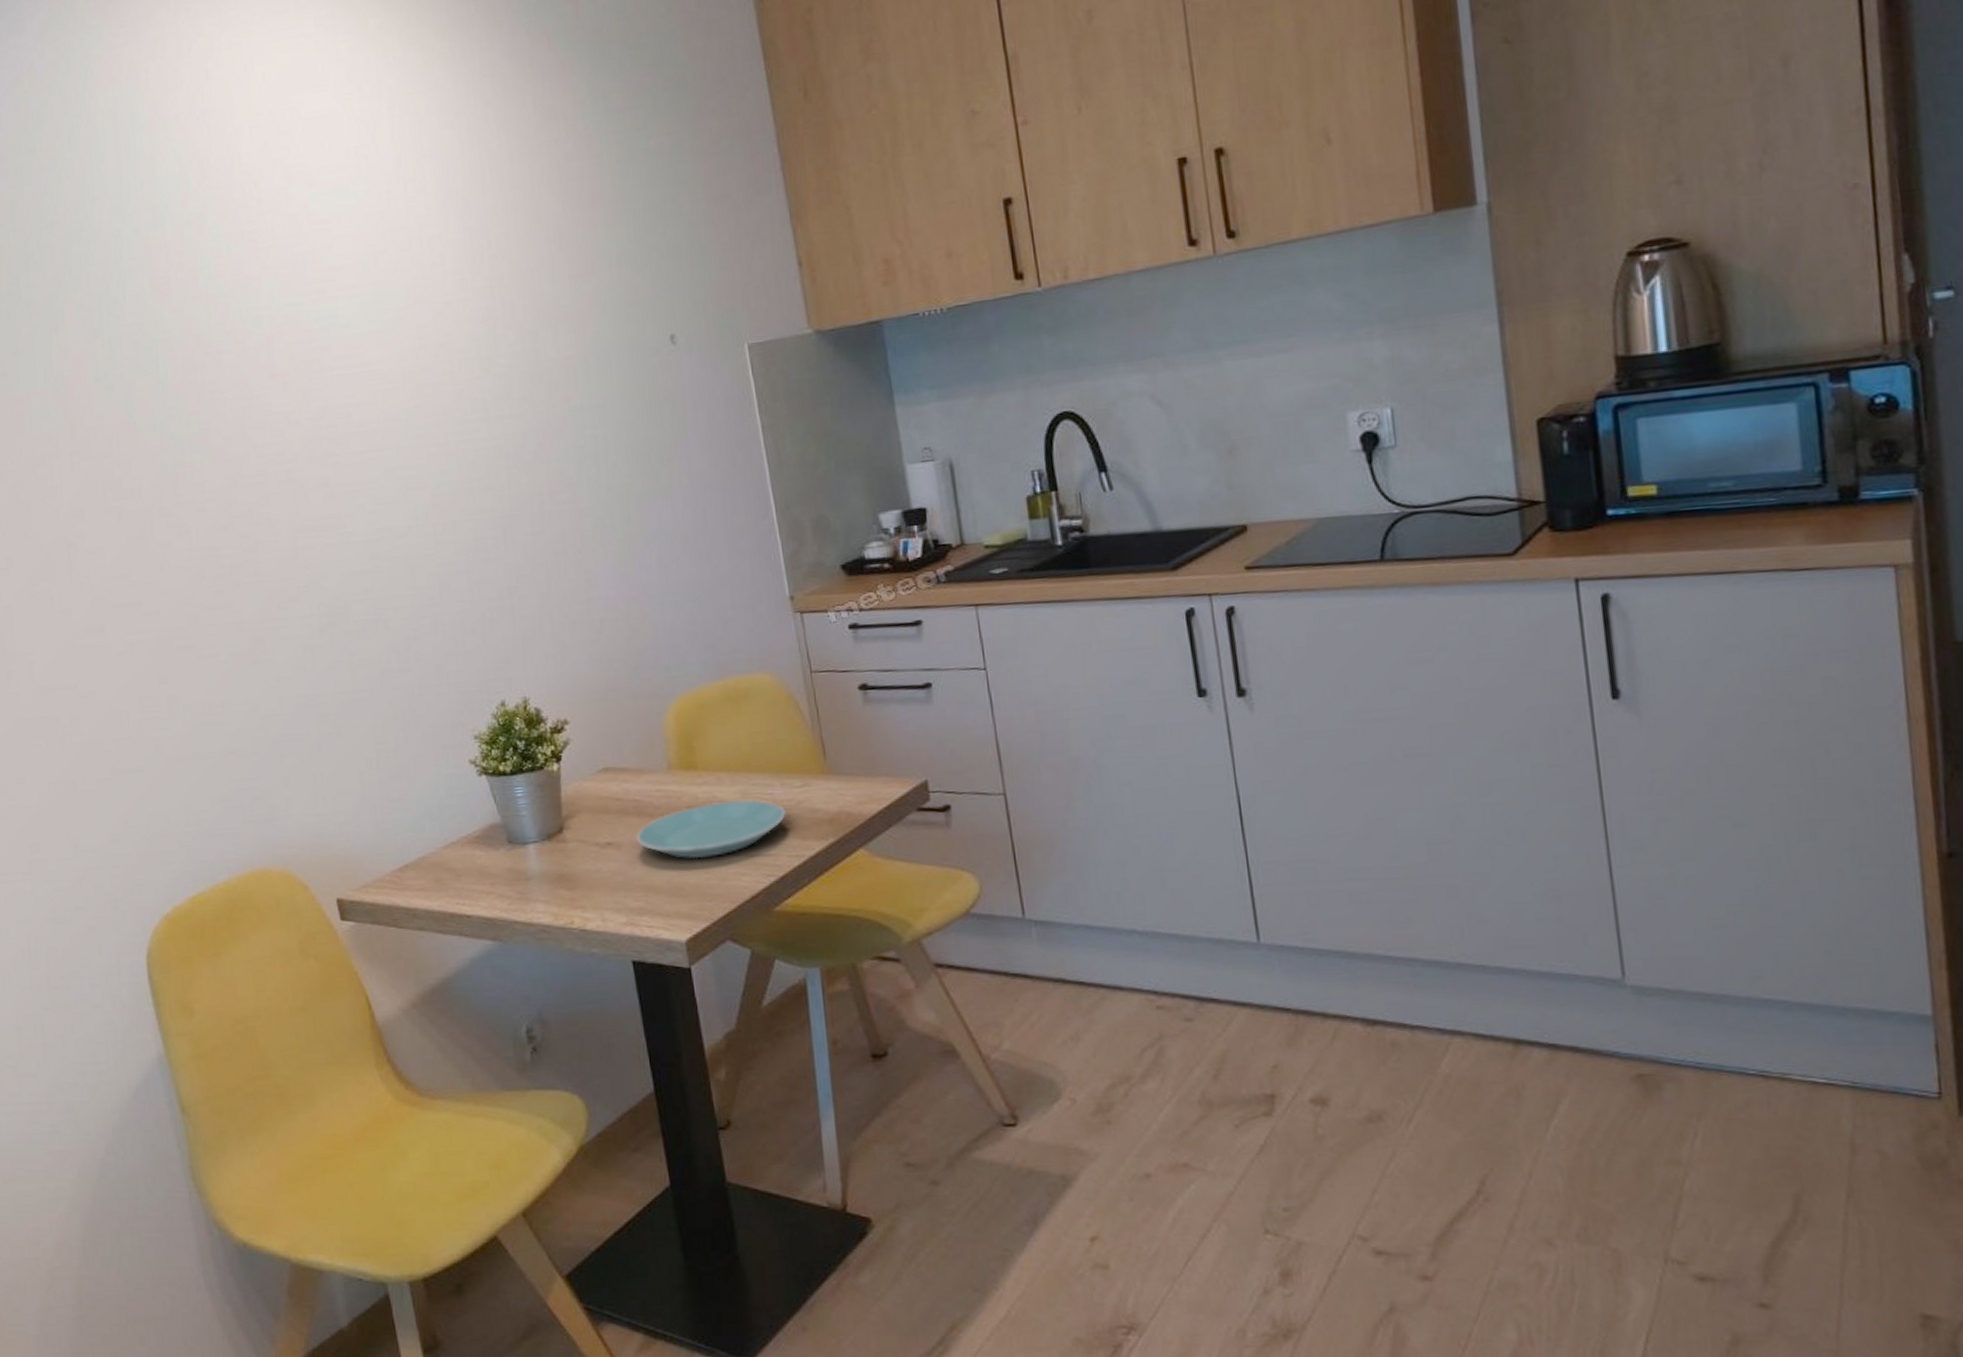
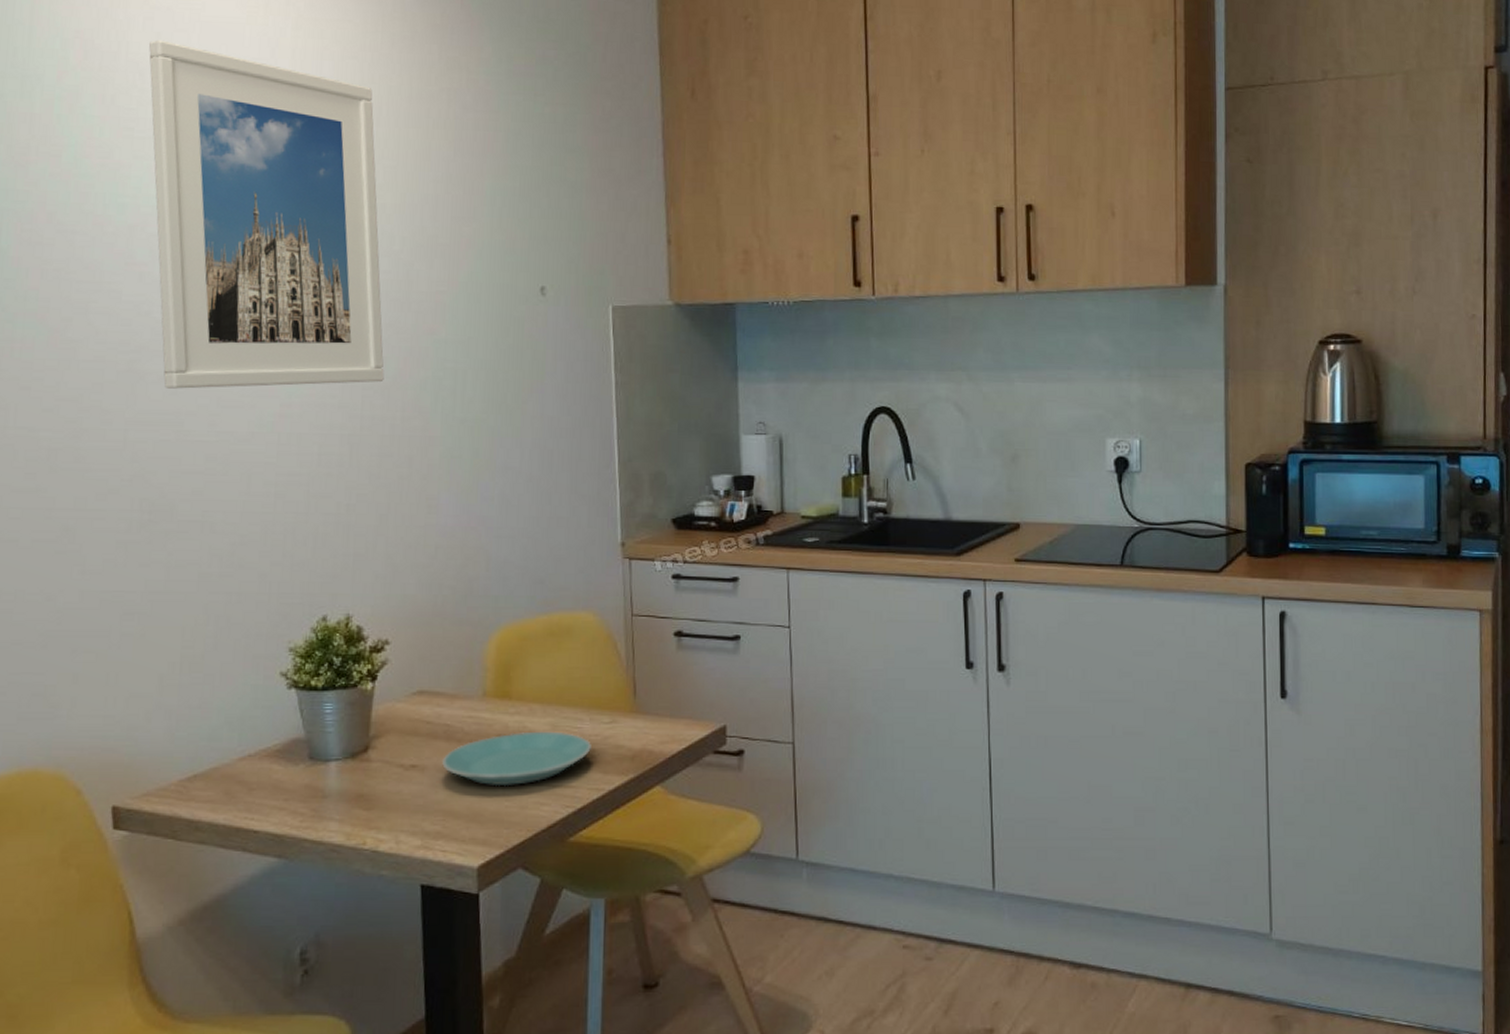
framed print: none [258,145,526,493] -> present [149,40,384,389]

